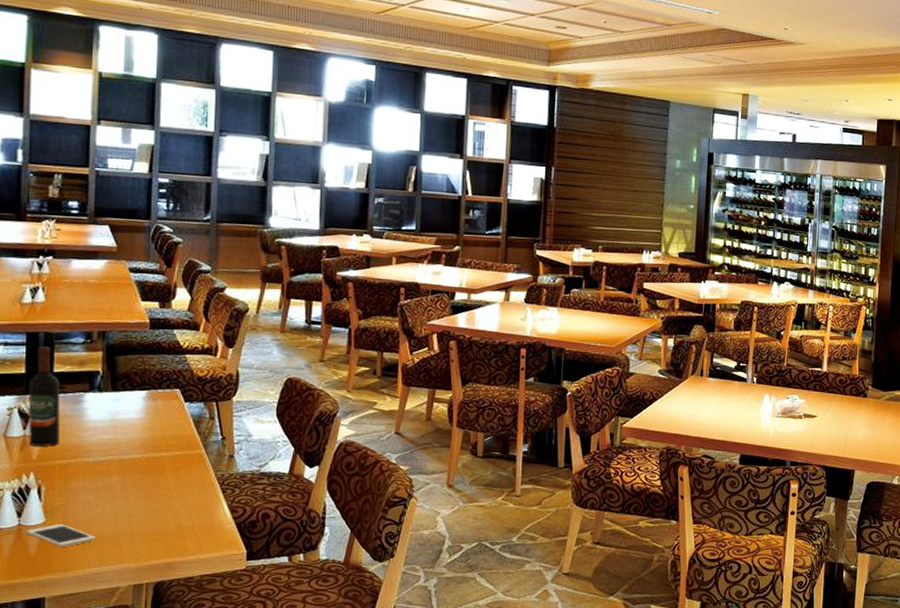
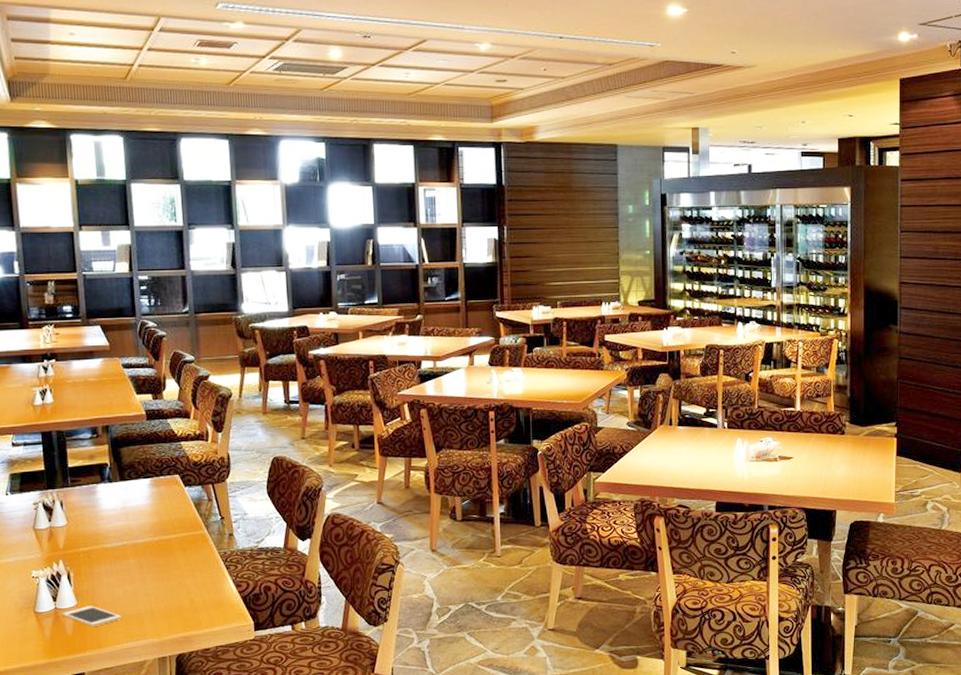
wine bottle: present [28,346,61,447] -> none [49,444,82,536]

